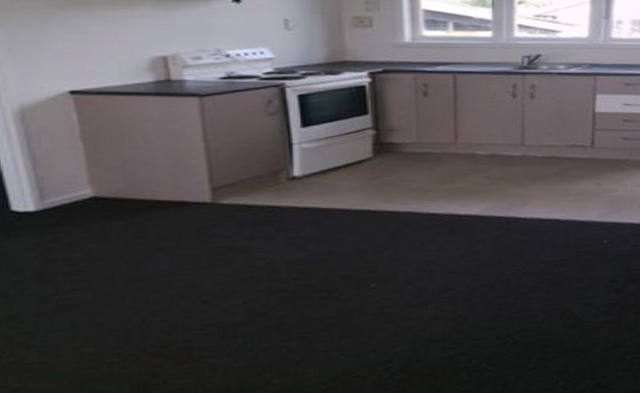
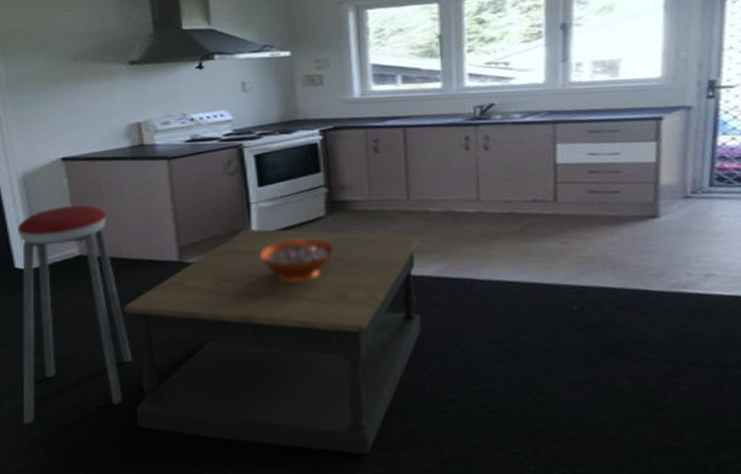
music stool: none [14,142,158,377] -> present [17,204,132,425]
coffee table: none [146,169,467,383] -> present [122,228,422,455]
decorative bowl: none [303,179,380,222] -> present [261,238,333,282]

